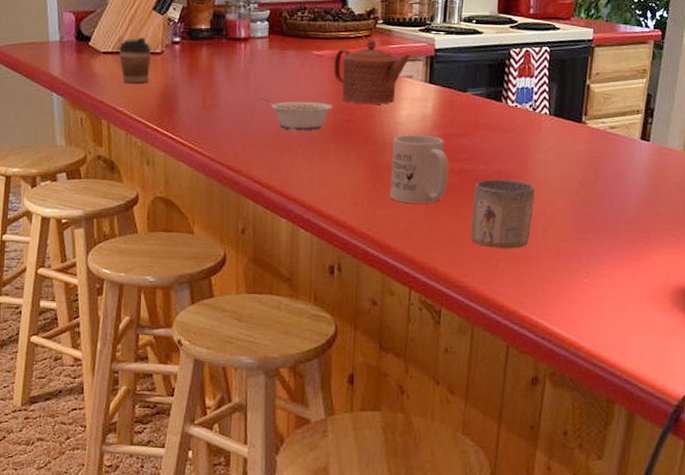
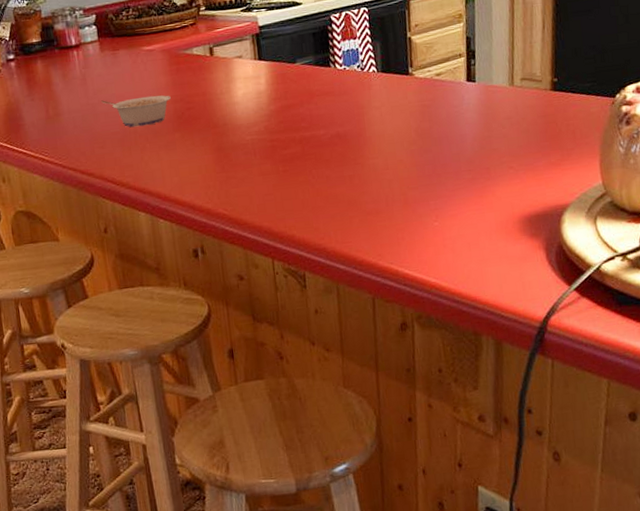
teapot: present [334,38,410,104] -> none [165,26,237,91]
mug: present [390,135,449,204] -> none [234,110,292,178]
mug: present [471,179,535,249] -> none [318,139,378,208]

